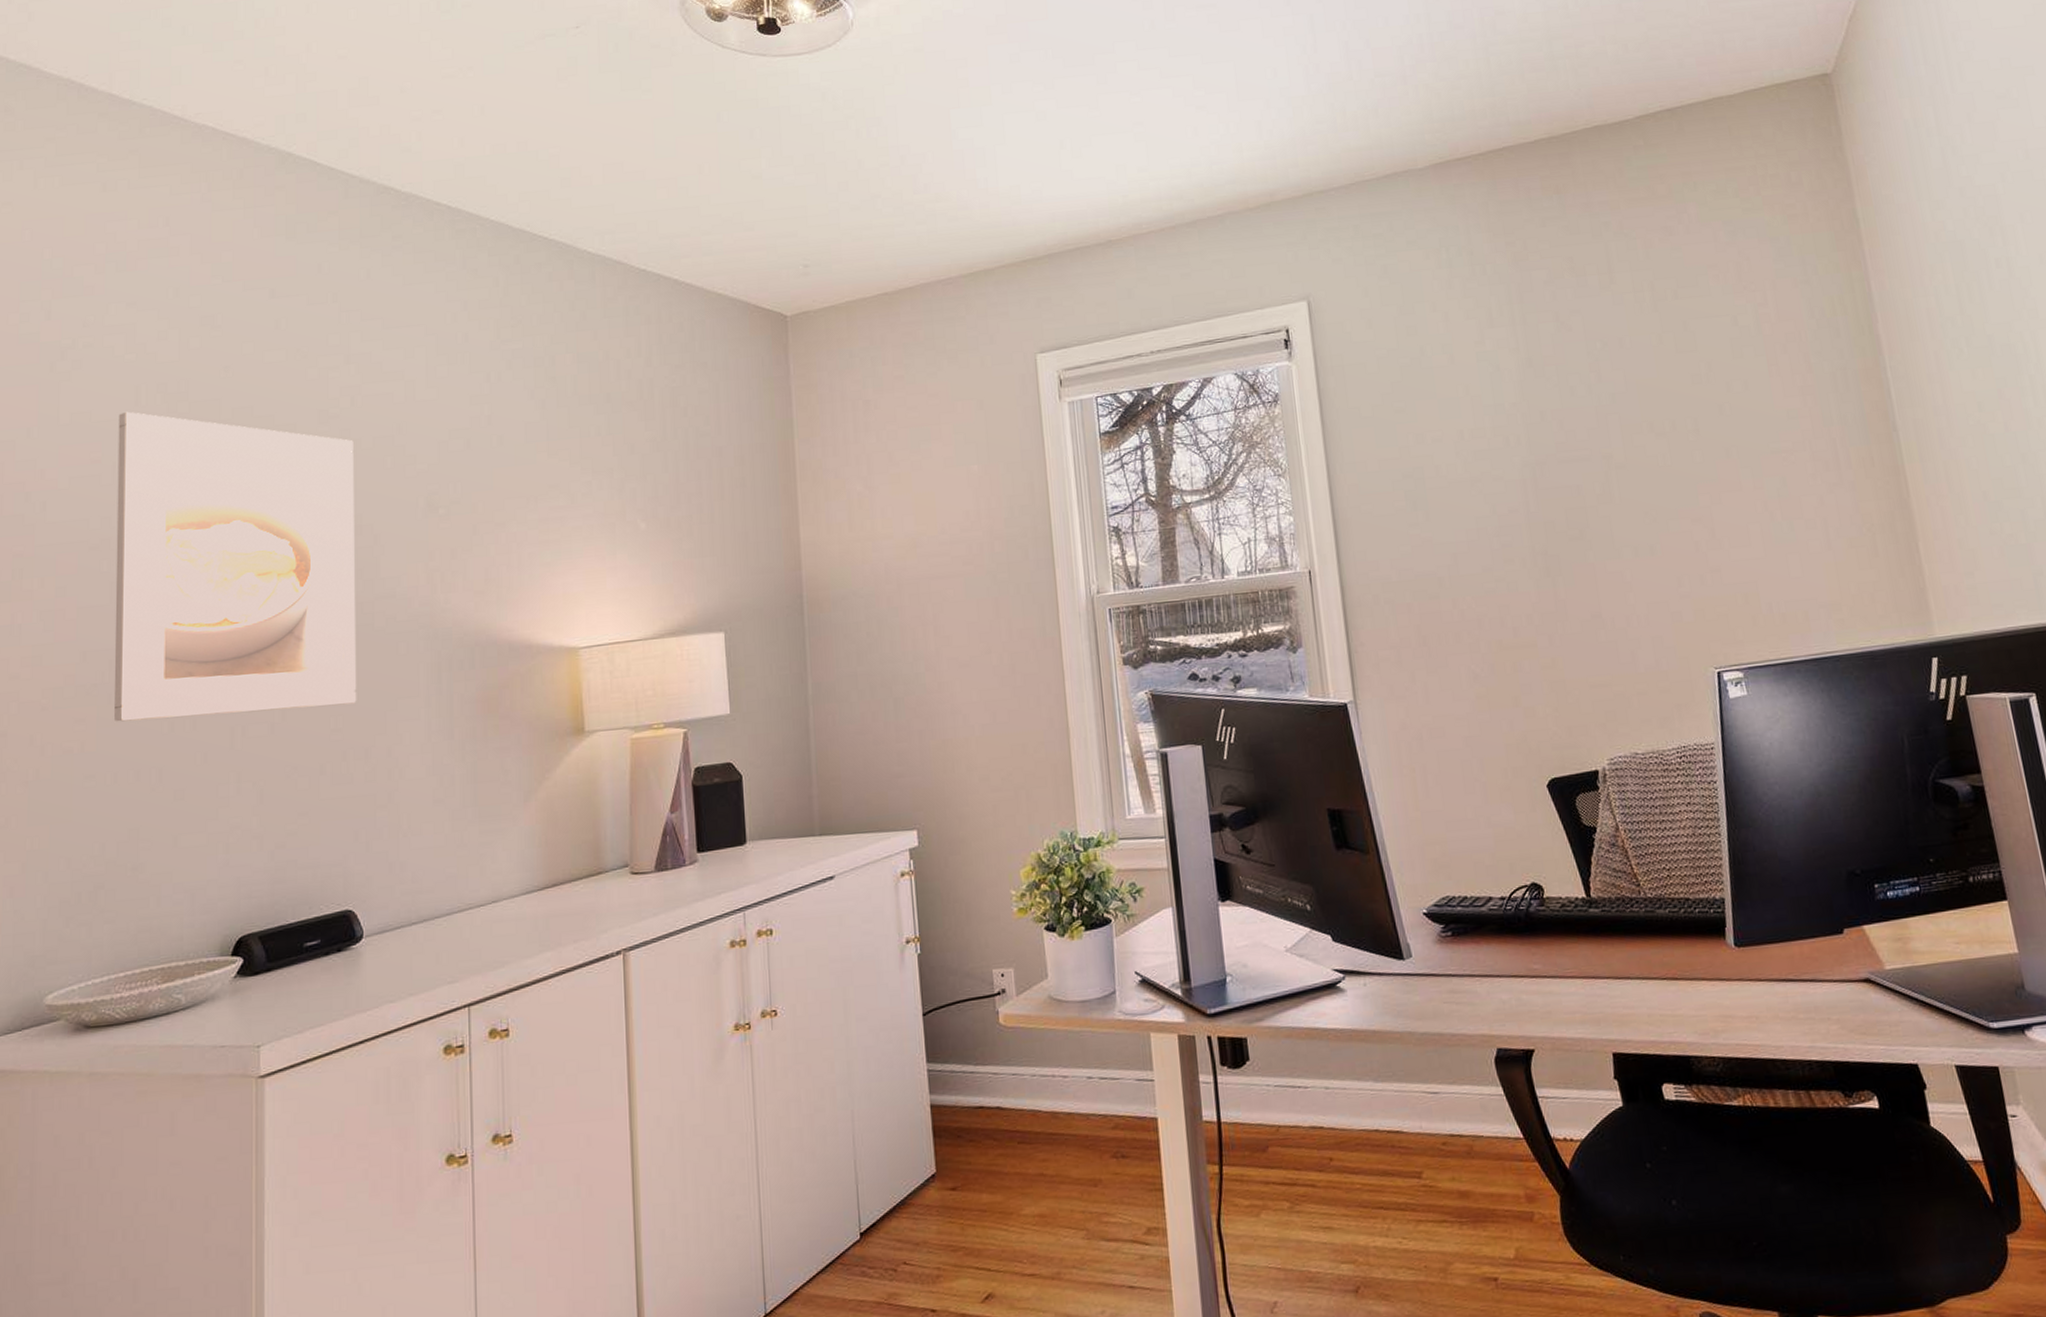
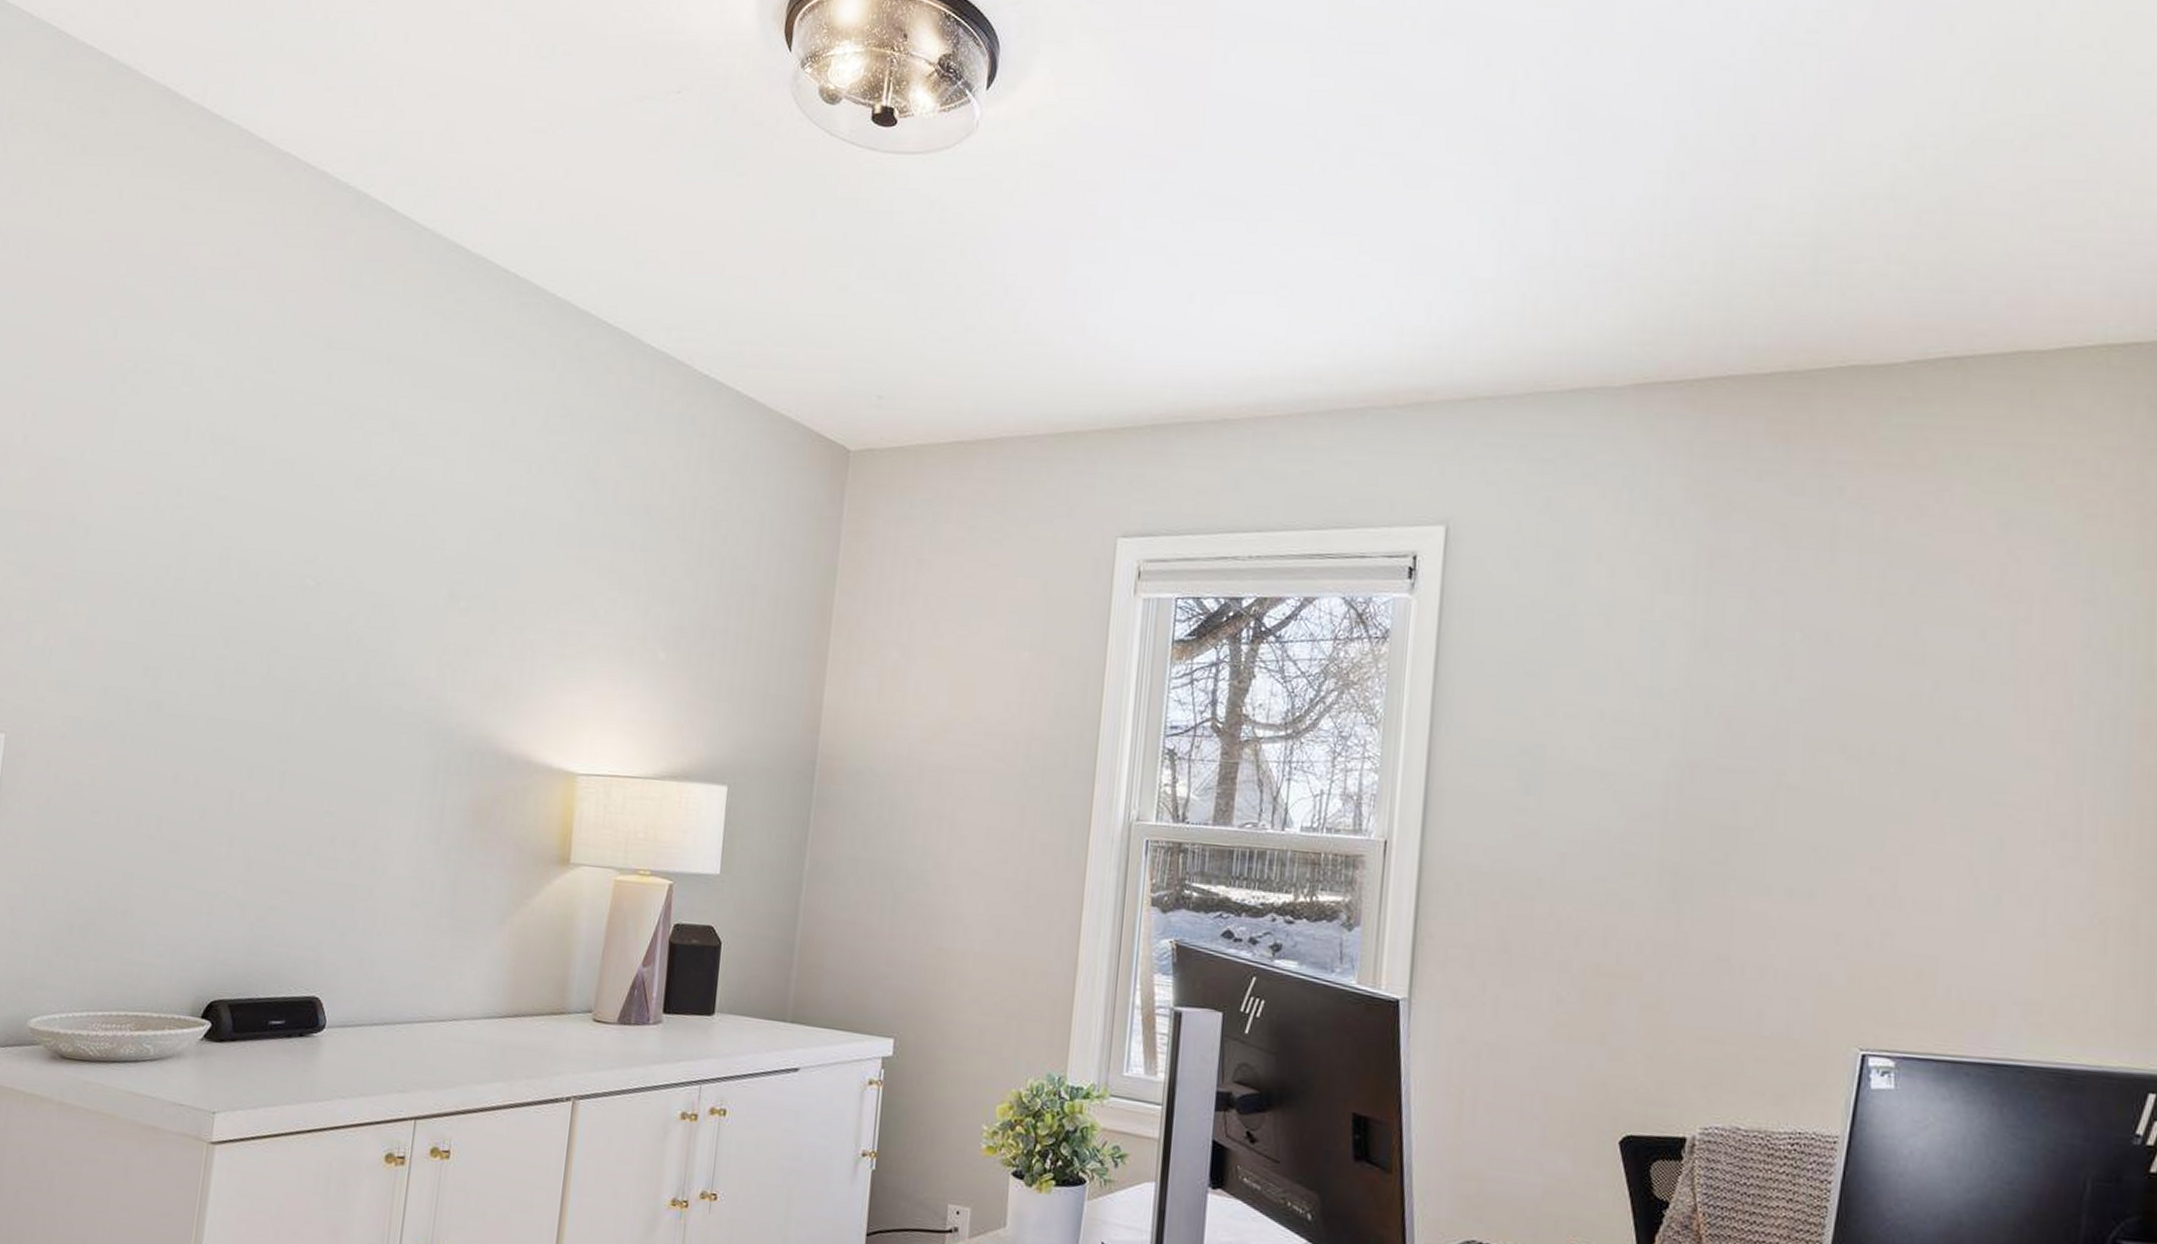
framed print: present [113,411,357,722] -> none [124,446,387,789]

